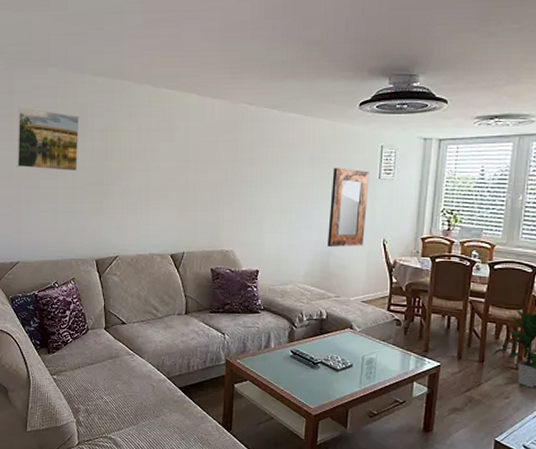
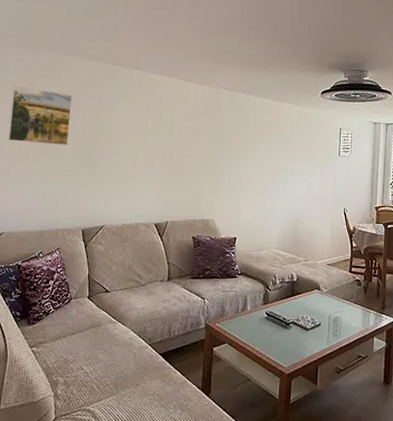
home mirror: present [327,168,370,247] -> none [297,146,331,216]

